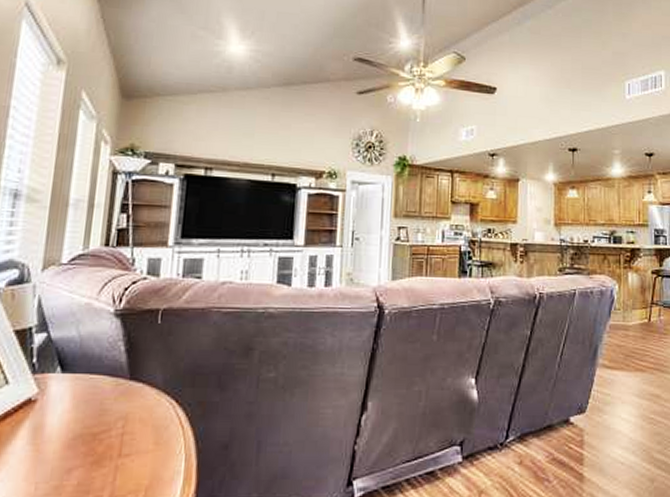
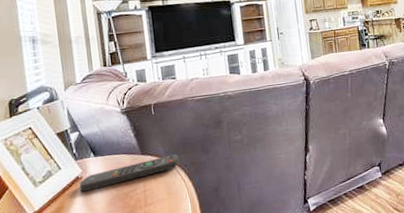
remote control: none [29,386,183,424] -> present [79,154,180,193]

